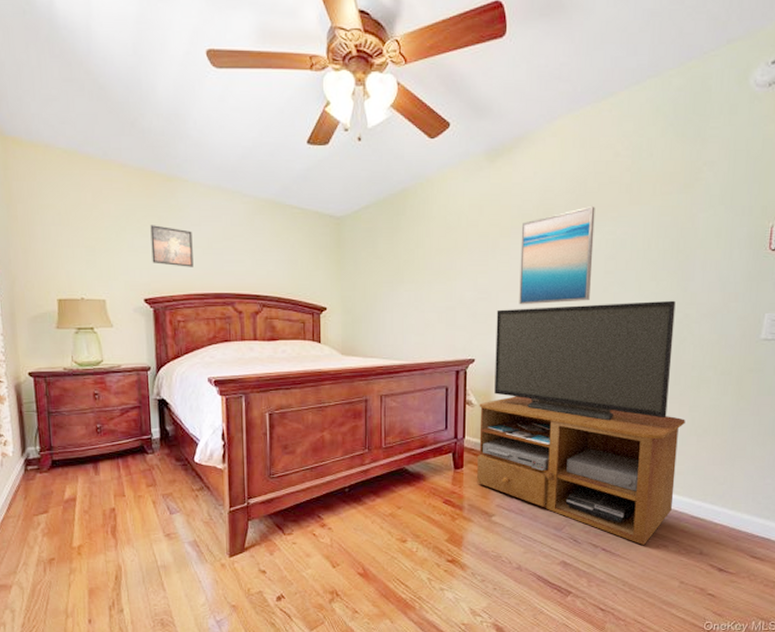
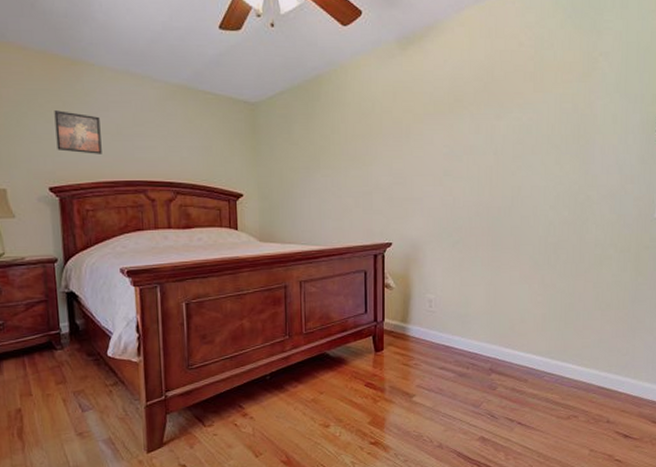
tv stand: present [477,300,685,545] -> none [397,183,590,417]
wall art: present [519,205,595,305] -> none [433,92,502,189]

